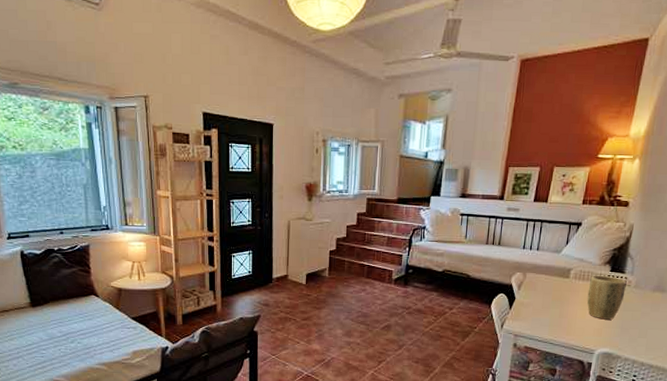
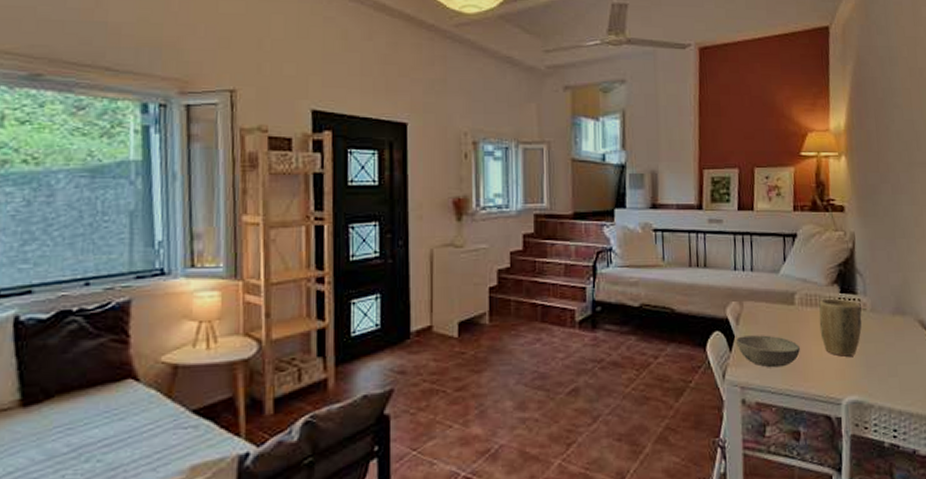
bowl: none [515,298,568,323] -> present [735,335,801,368]

